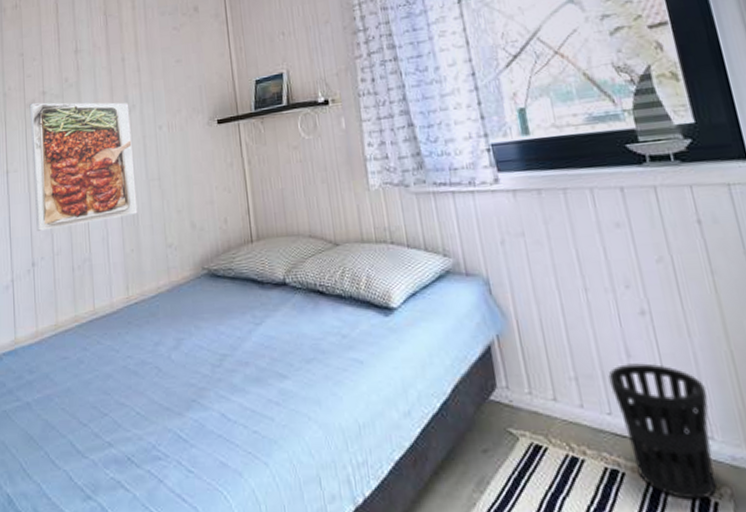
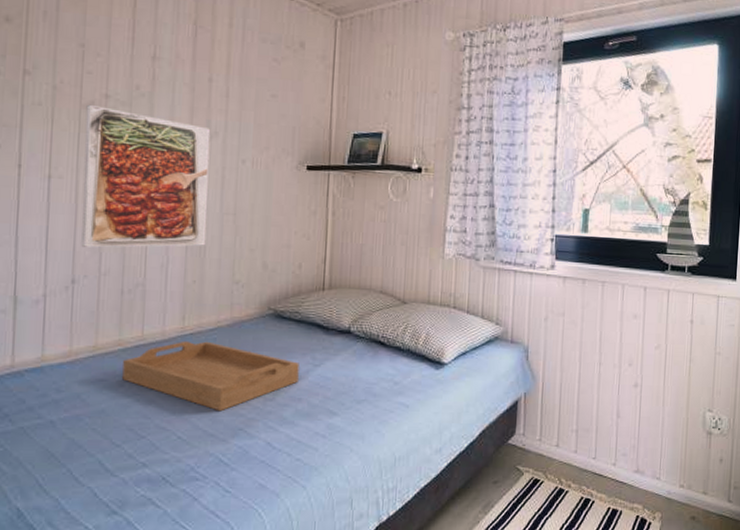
serving tray: none [81,309,242,383] -> present [122,340,299,412]
wastebasket: present [608,363,717,500] -> none [600,422,664,521]

